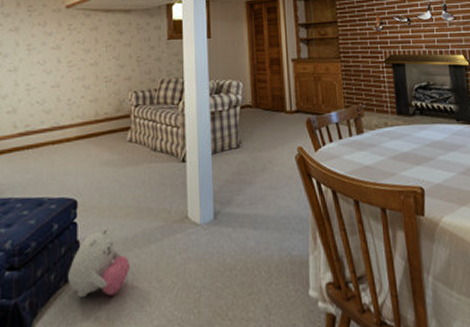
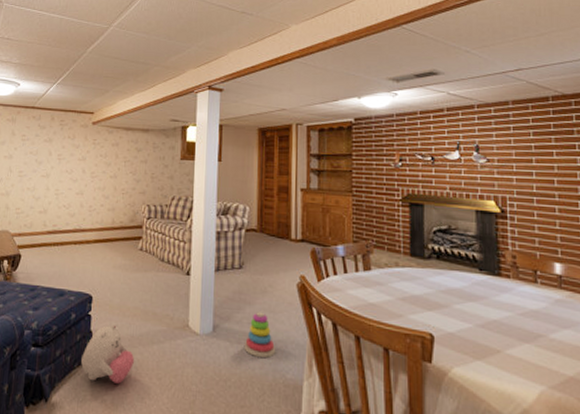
stacking toy: none [247,190,280,238] -> present [244,312,276,358]

